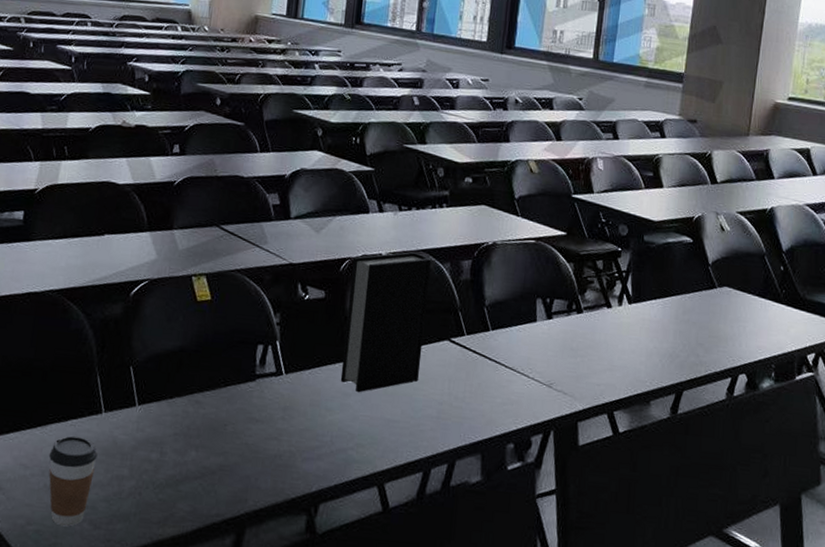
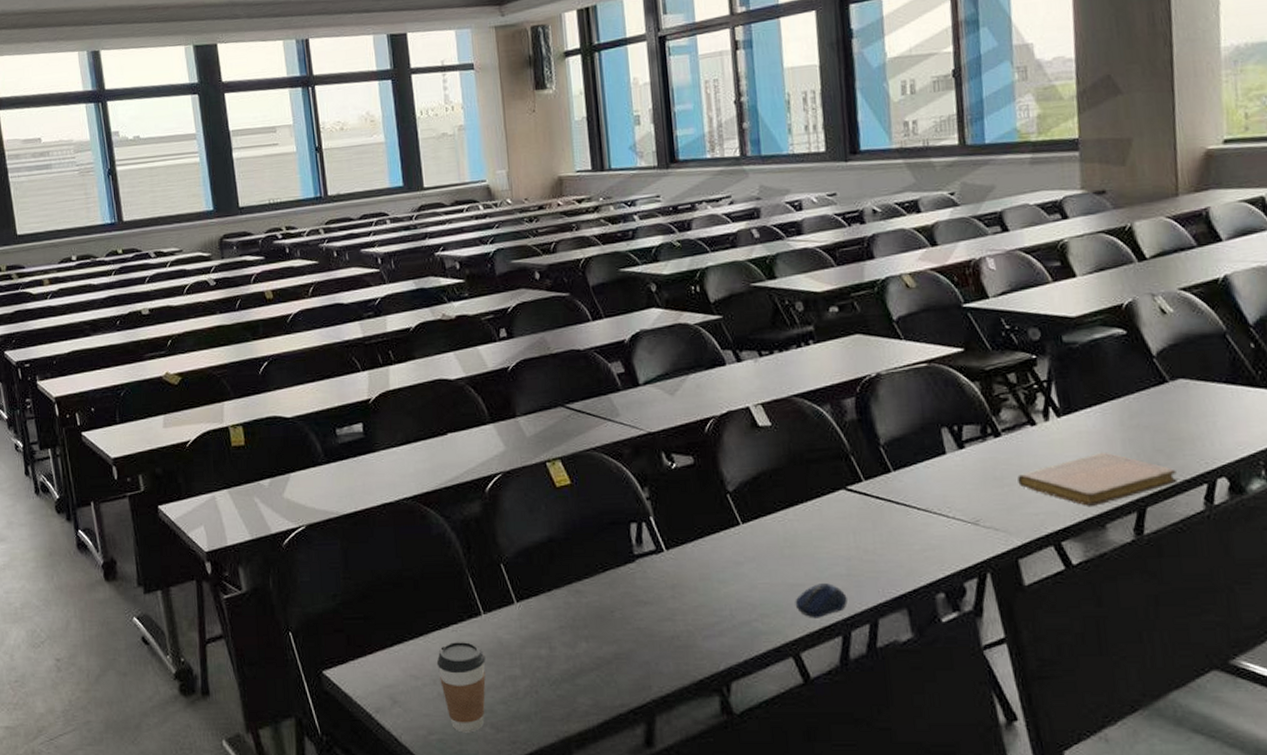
book: present [340,251,432,393] -> none [718,399,818,560]
computer mouse: none [388,422,433,454] -> present [795,583,847,618]
notebook: none [589,338,710,384] -> present [1017,452,1178,506]

